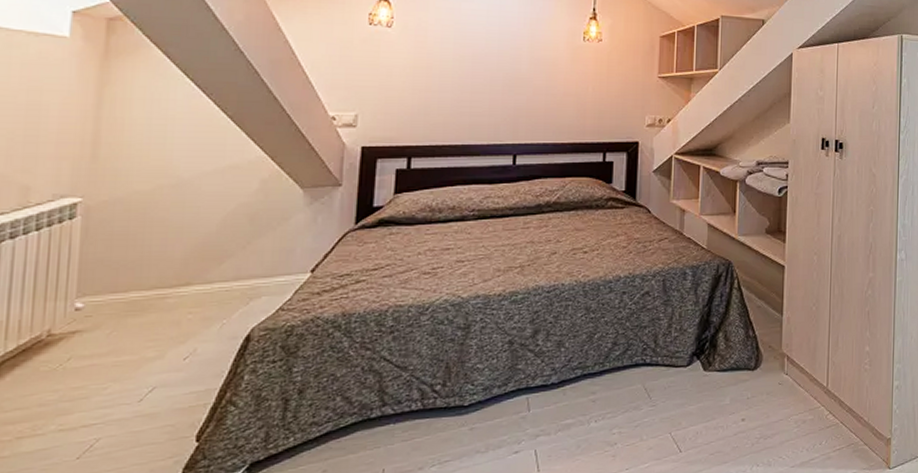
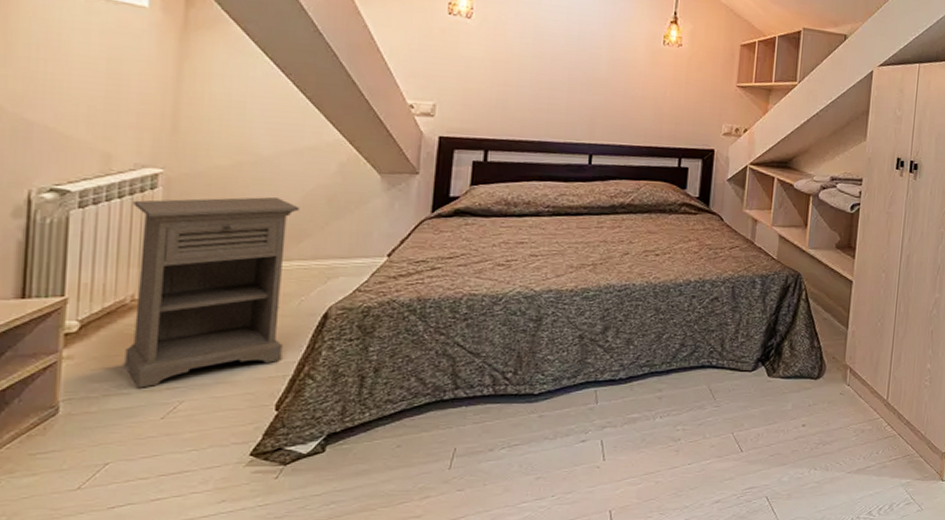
nightstand: none [39,218,222,428] -> present [125,196,300,388]

